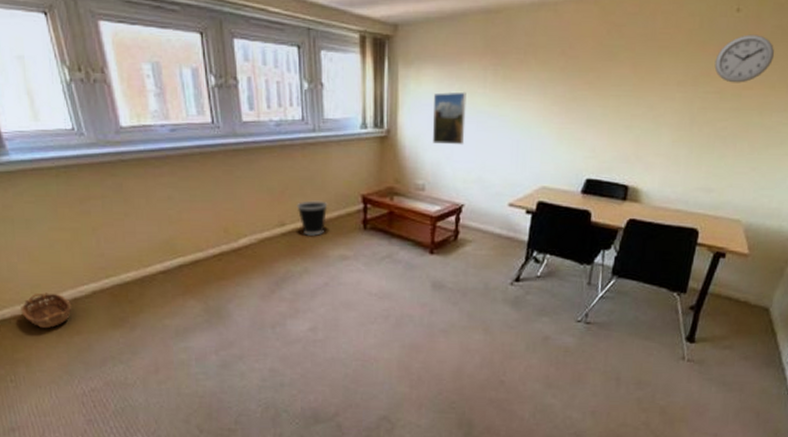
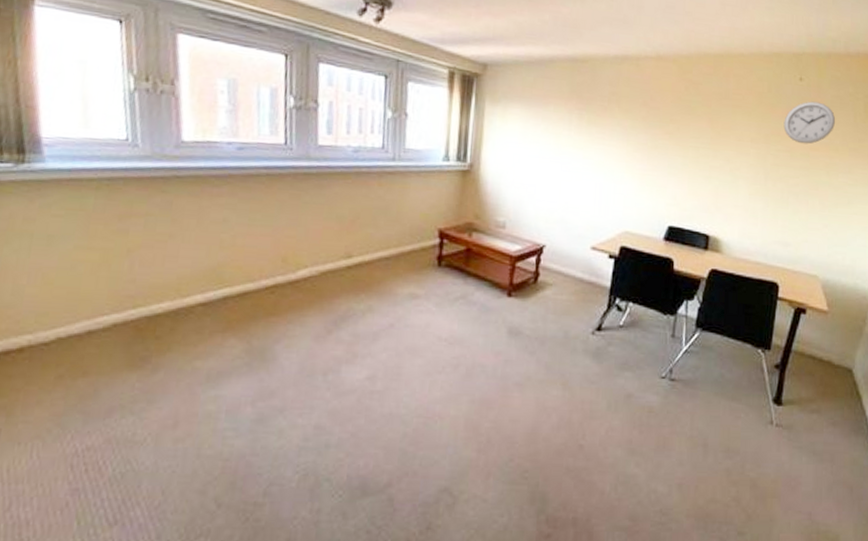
basket: present [21,293,72,329] -> none [16,323,84,368]
wastebasket: present [297,200,328,236] -> none [367,232,402,271]
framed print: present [433,91,466,145] -> none [516,131,551,185]

